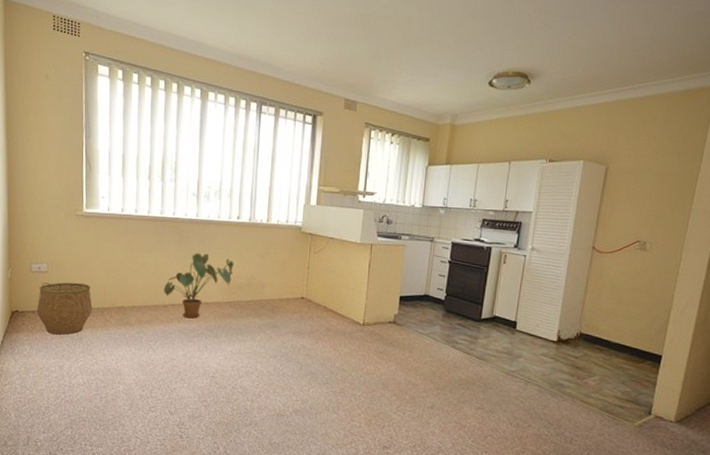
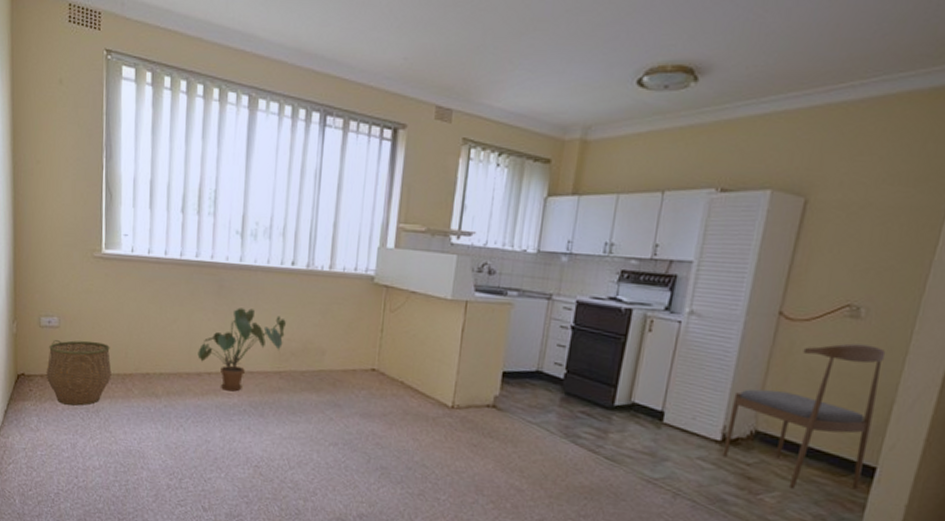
dining chair: none [558,268,665,374] -> present [722,343,886,490]

